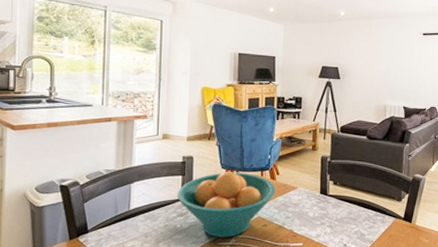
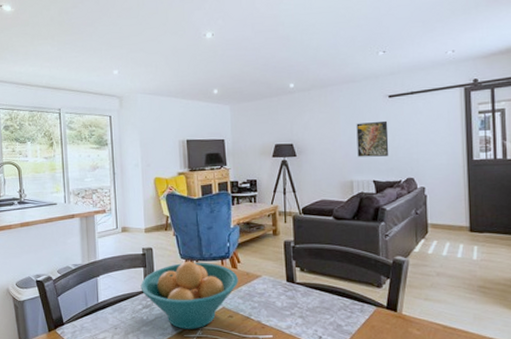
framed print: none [392,55,420,86] -> present [356,120,389,157]

